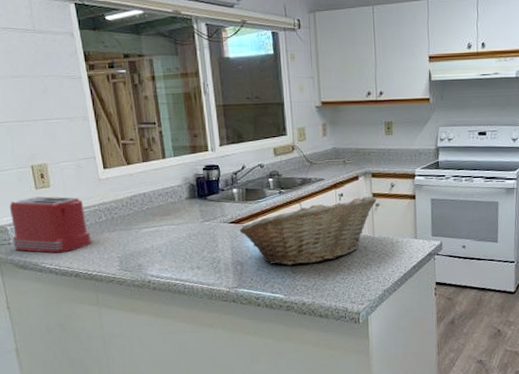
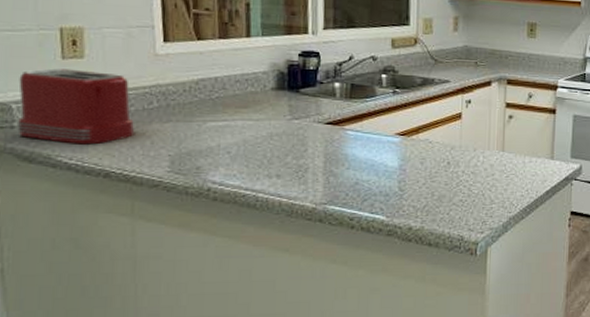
fruit basket: present [239,196,377,265] -> none [337,104,511,181]

